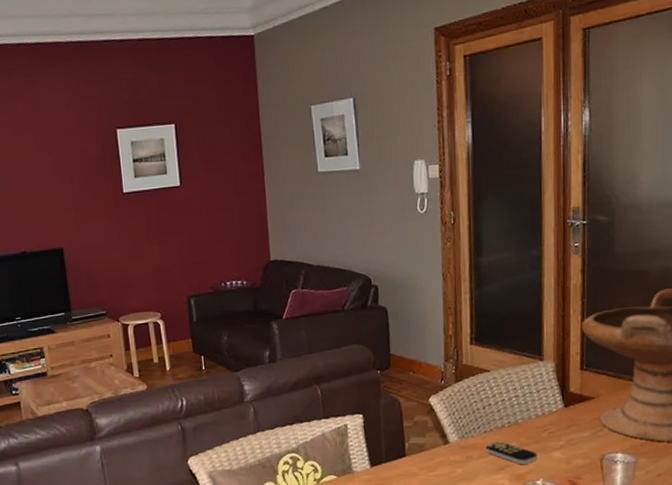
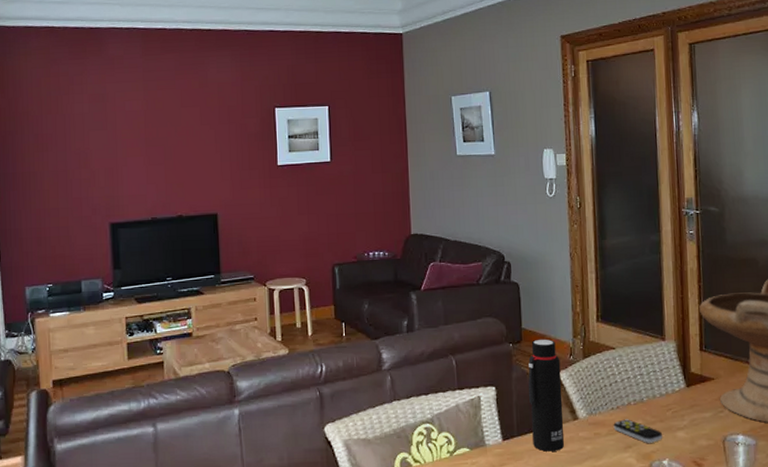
water bottle: none [397,364,434,476] -> present [528,339,564,452]

